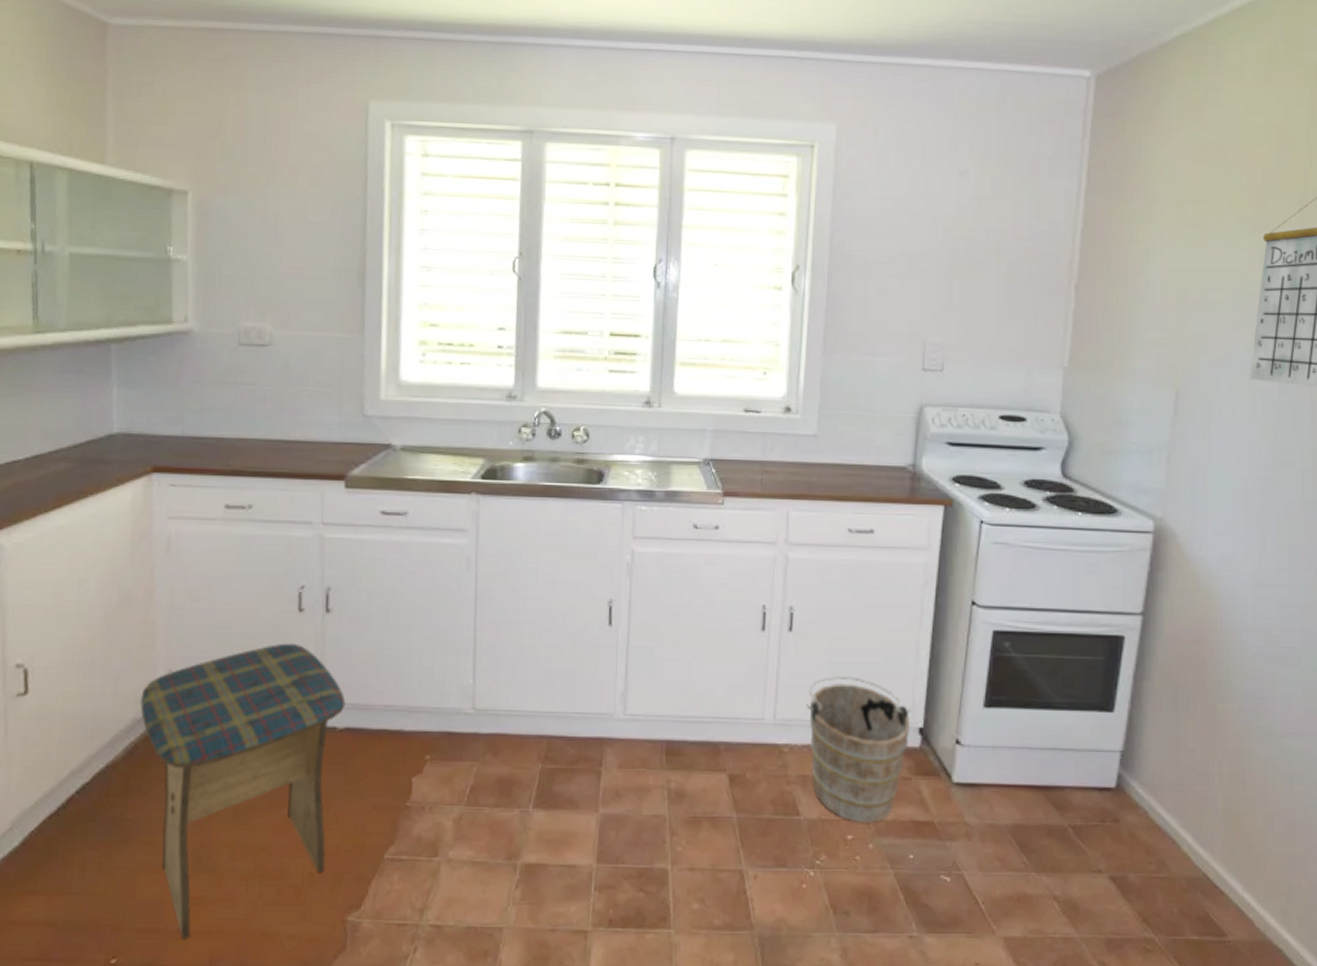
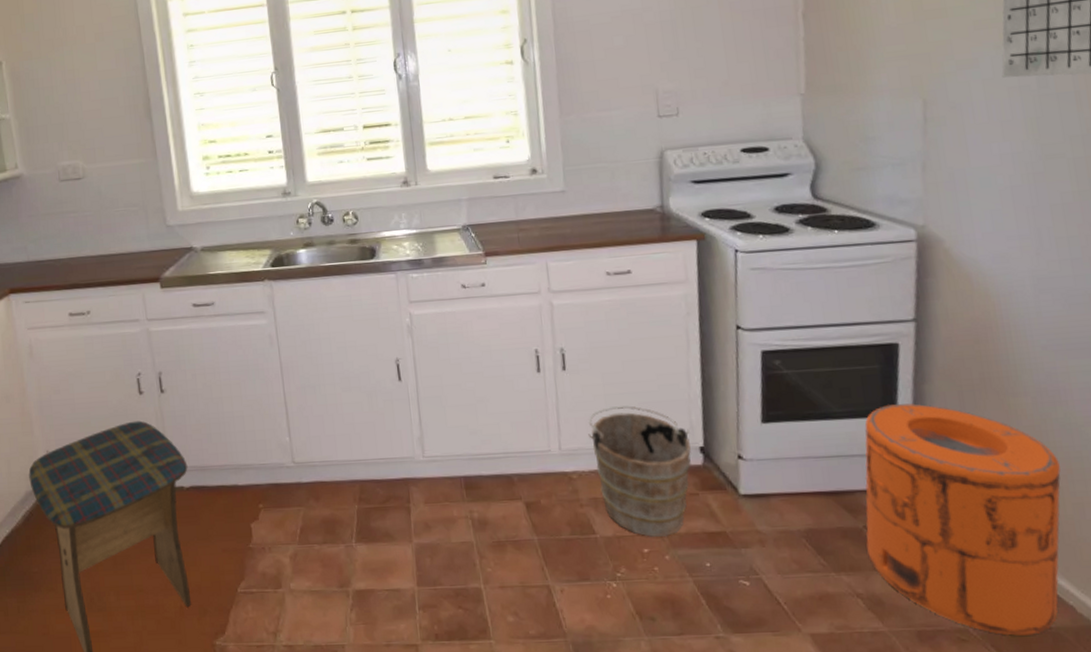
trash can: none [1069,699,1256,948] -> present [865,403,1061,636]

